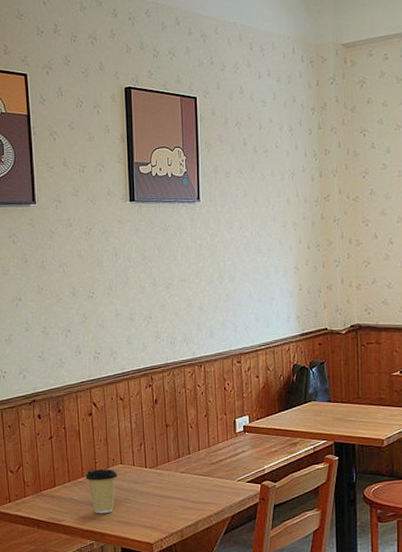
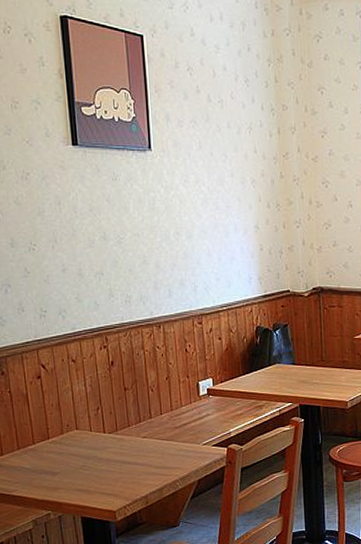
coffee cup: present [85,469,117,514] -> none [37,435,73,483]

